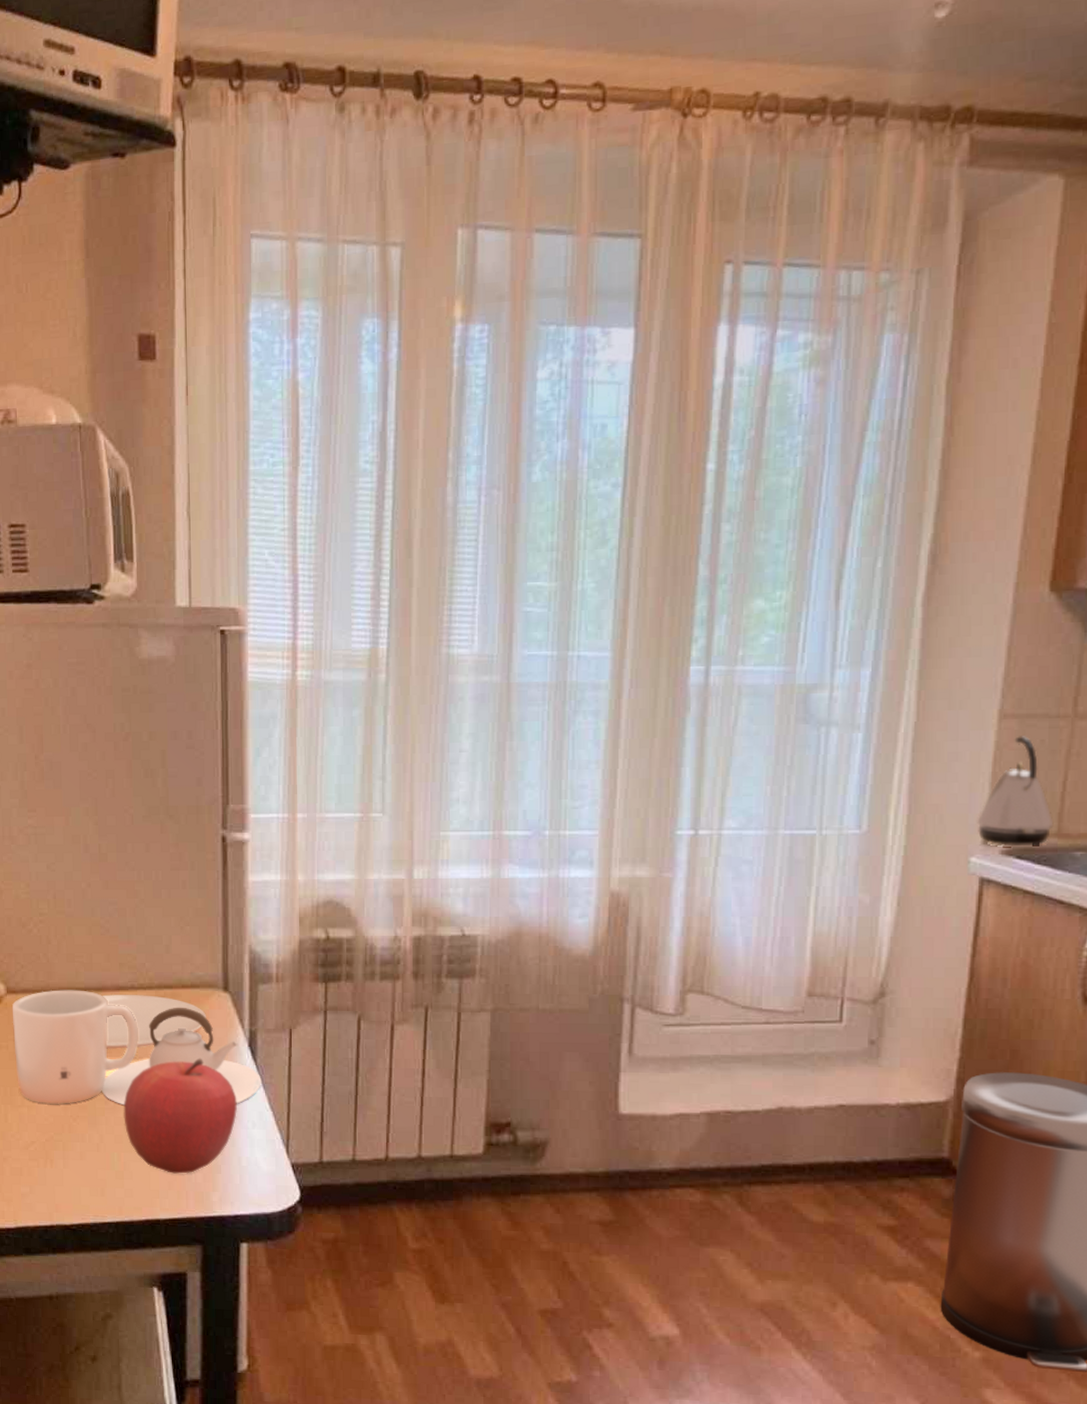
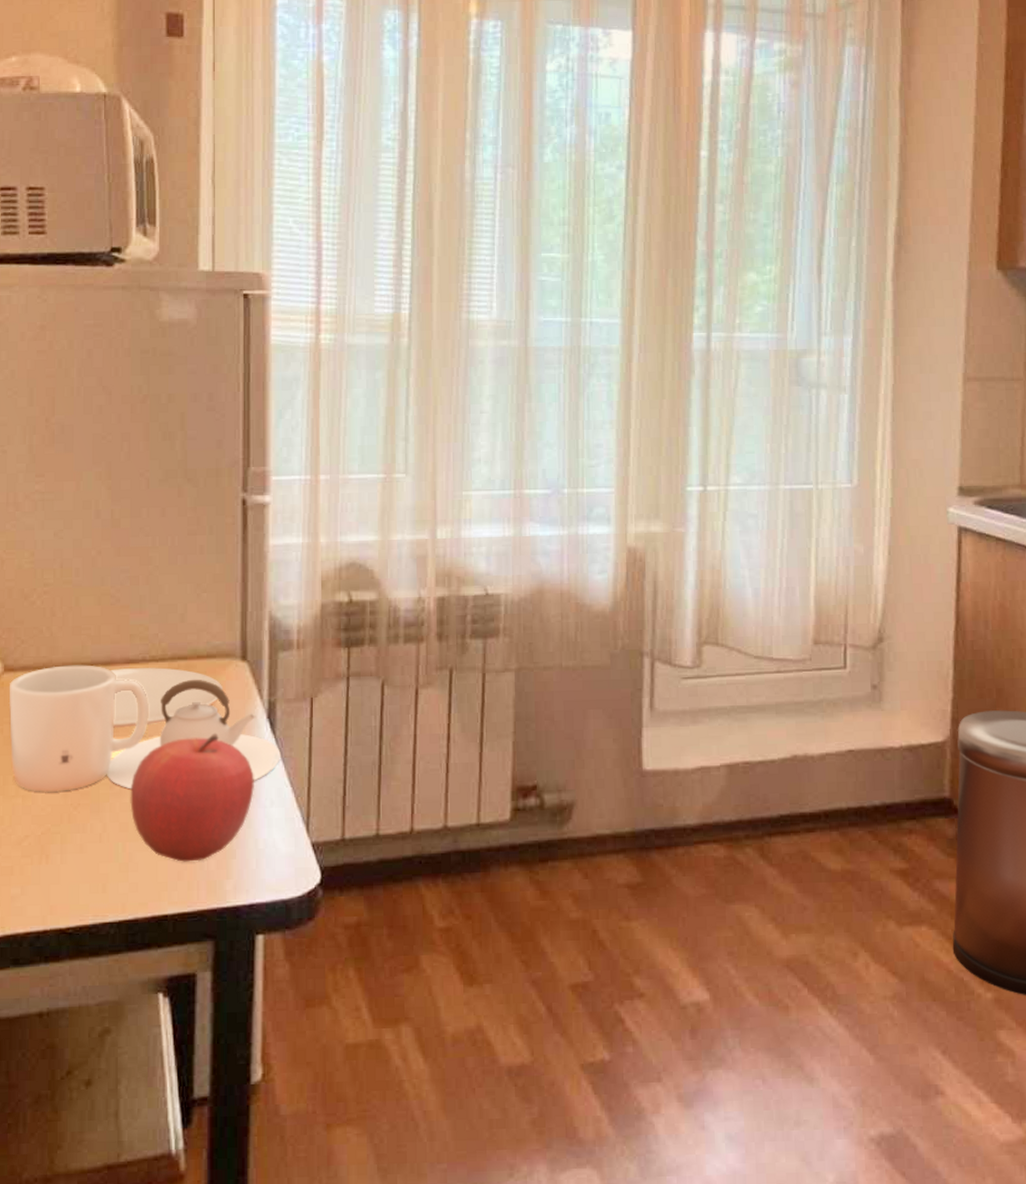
kettle: present [977,736,1054,845] -> none [951,397,1017,497]

